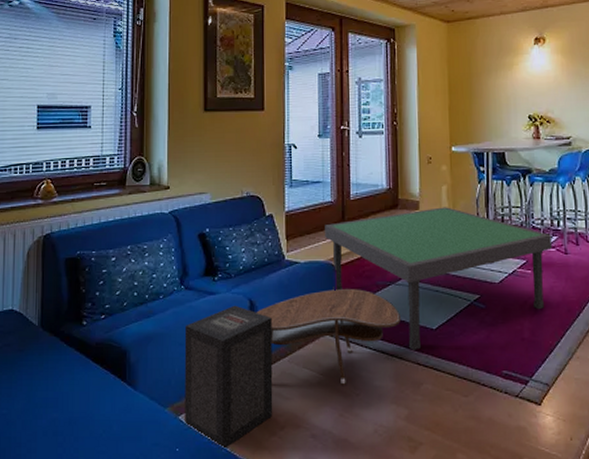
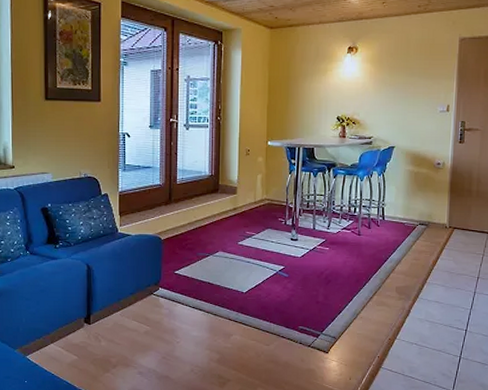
speaker: present [184,305,273,450] -> none [30,268,107,383]
side table: present [256,289,402,385] -> none [92,258,217,335]
coffee table: present [325,207,552,350] -> none [154,193,348,309]

